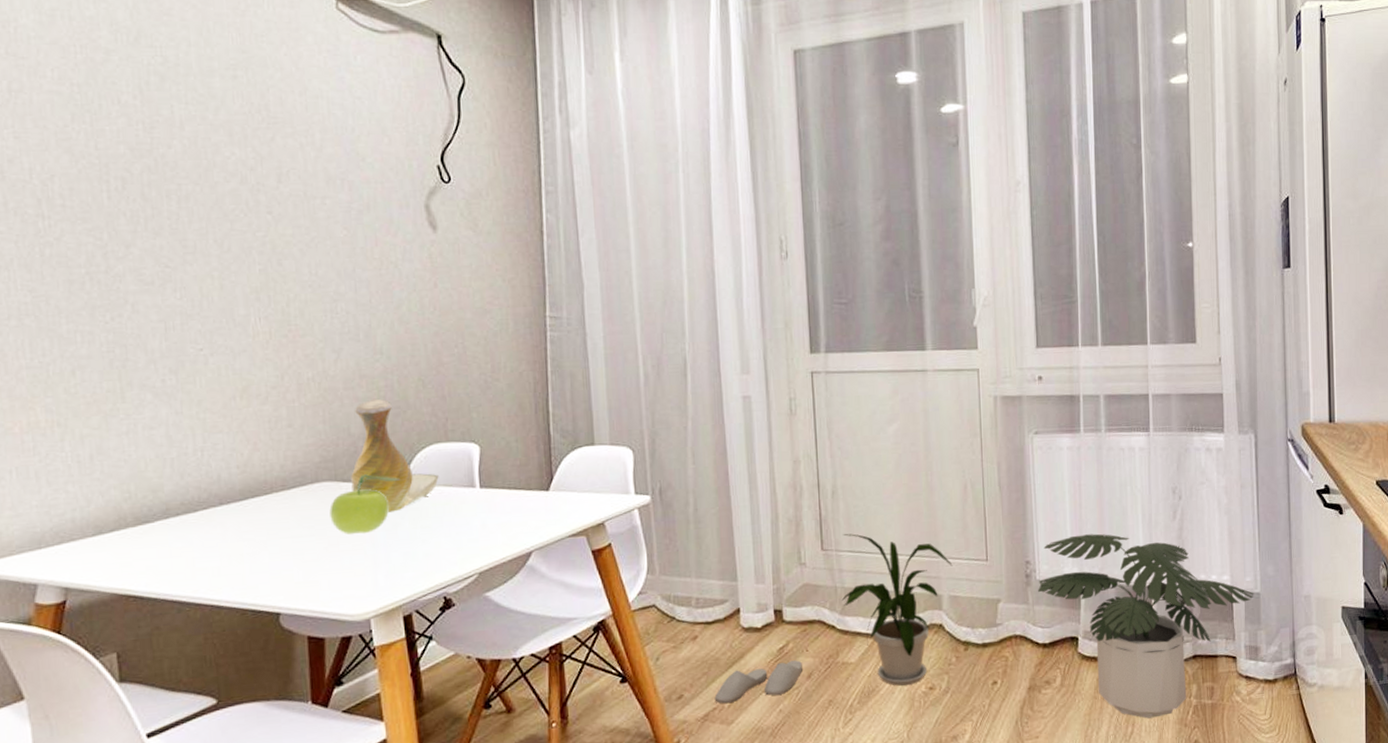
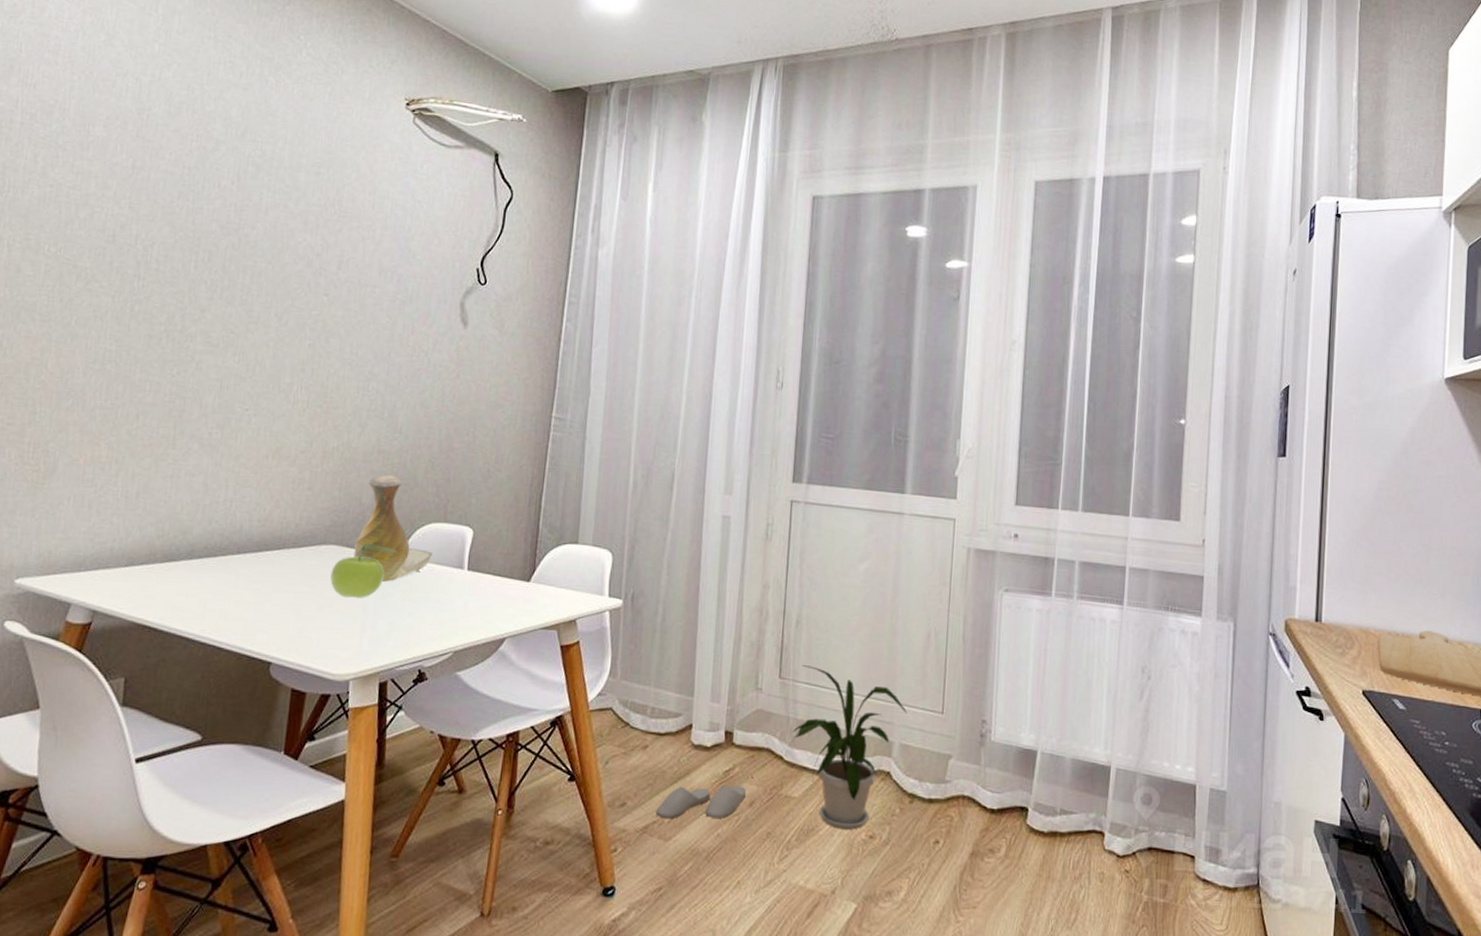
potted plant: present [1038,533,1254,719] -> none [991,701,1220,908]

